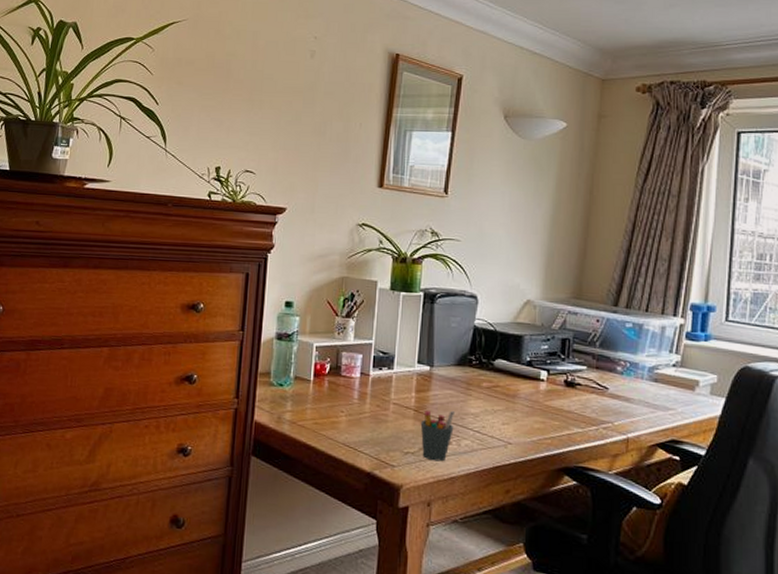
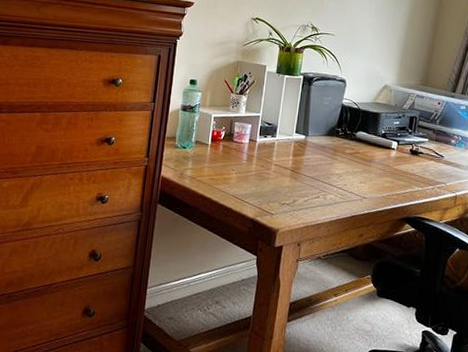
pen holder: present [420,410,456,462] -> none [295,171,324,211]

